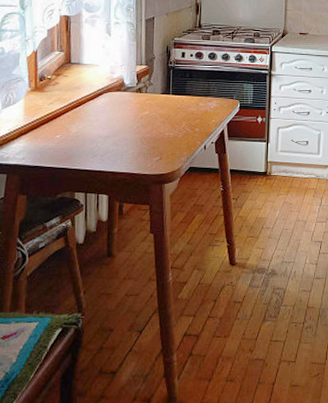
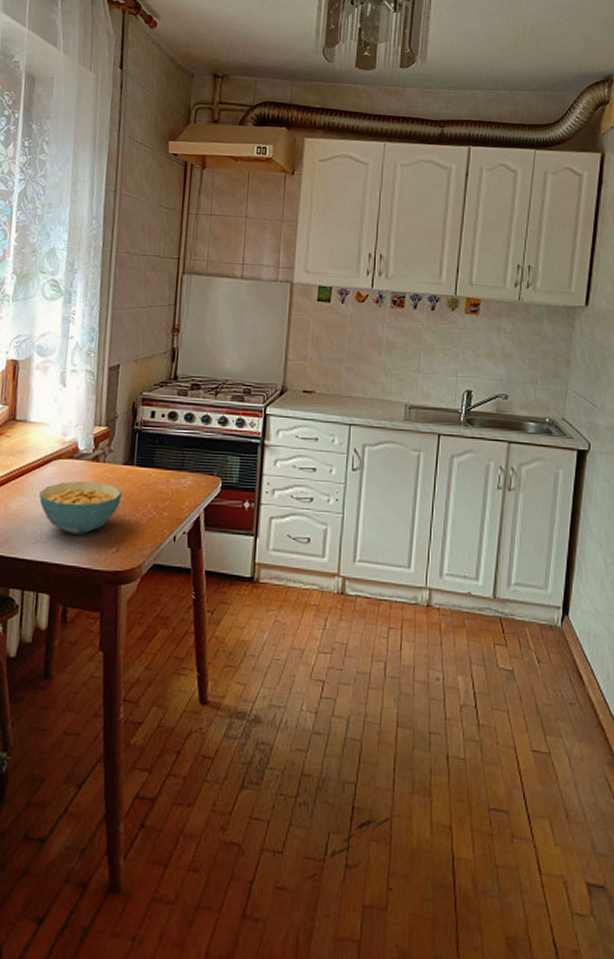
cereal bowl: none [94,107,162,149] -> present [38,480,123,535]

